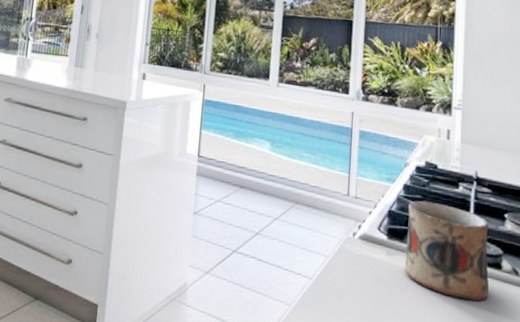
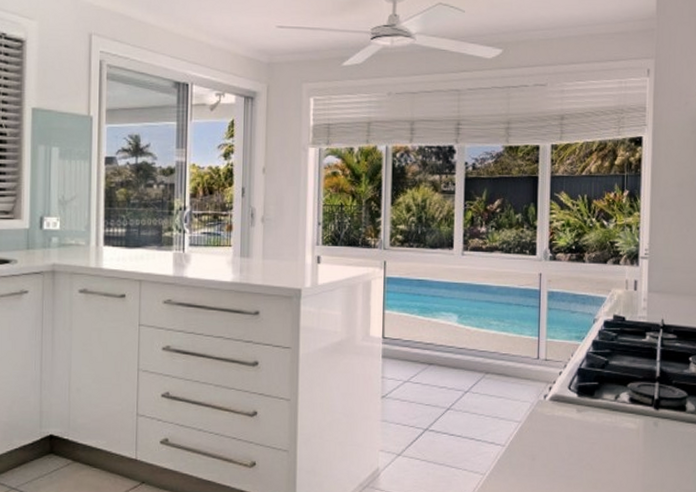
mug: present [405,201,490,302] -> none [595,354,675,445]

